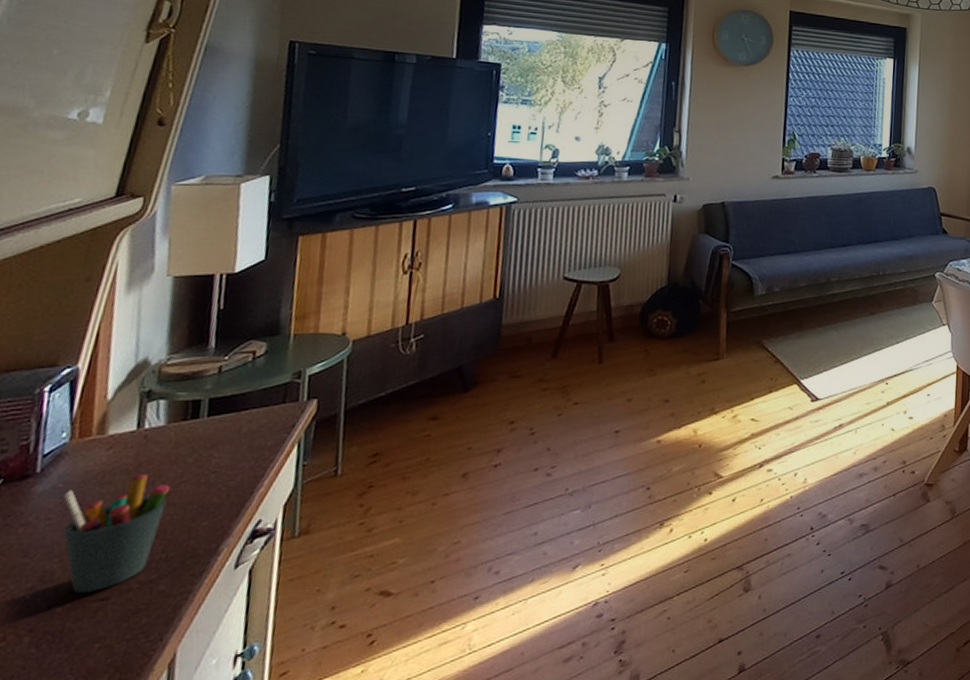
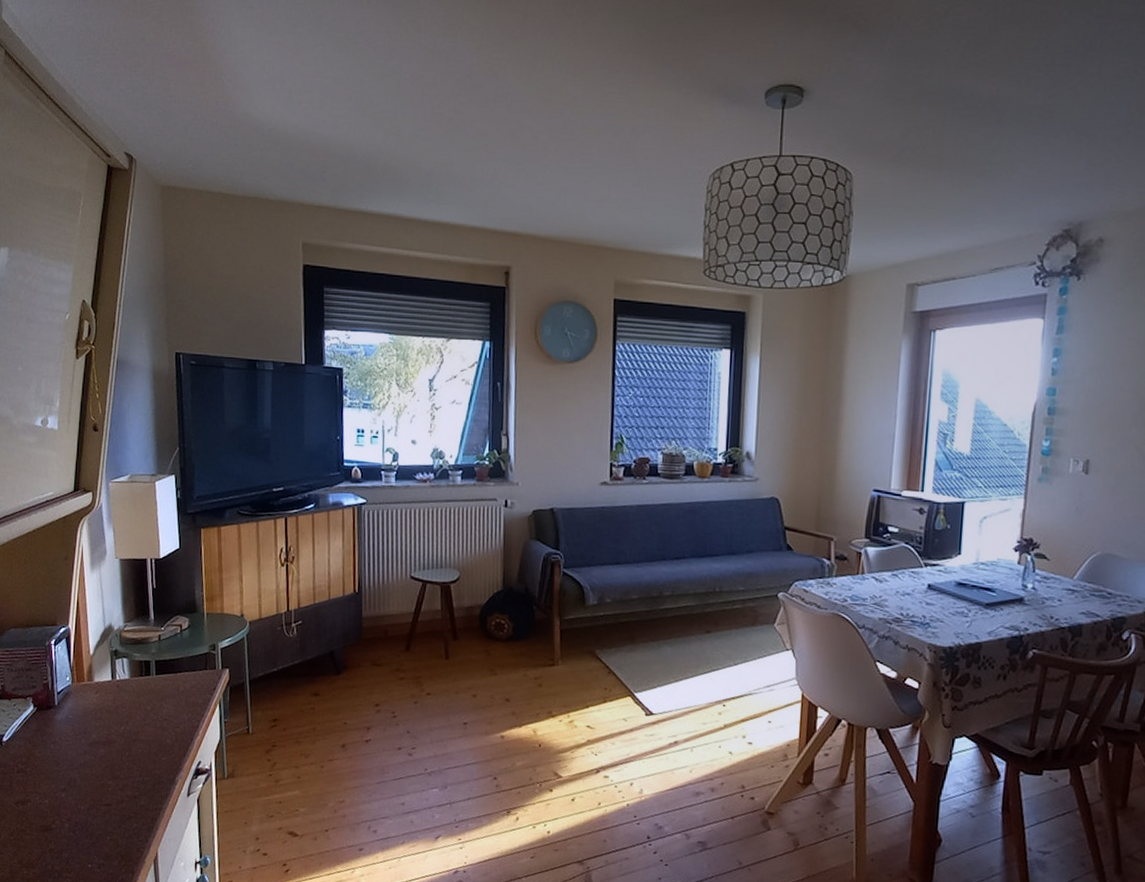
pen holder: present [62,474,171,593] -> none [73,715,139,799]

